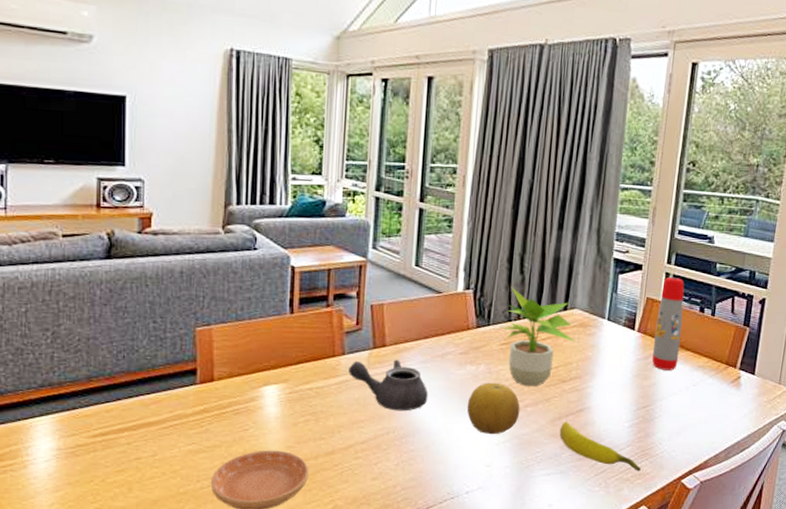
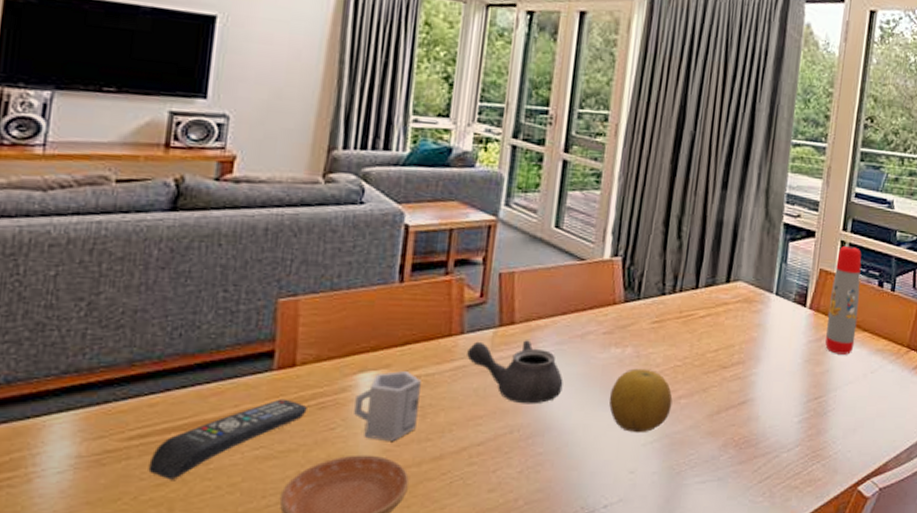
remote control: none [110,406,225,467] -> present [148,399,307,480]
cup: none [262,385,313,439] -> present [354,371,421,441]
potted plant: present [500,287,576,386] -> none [651,254,739,373]
banana: present [559,421,641,471] -> none [718,416,811,476]

